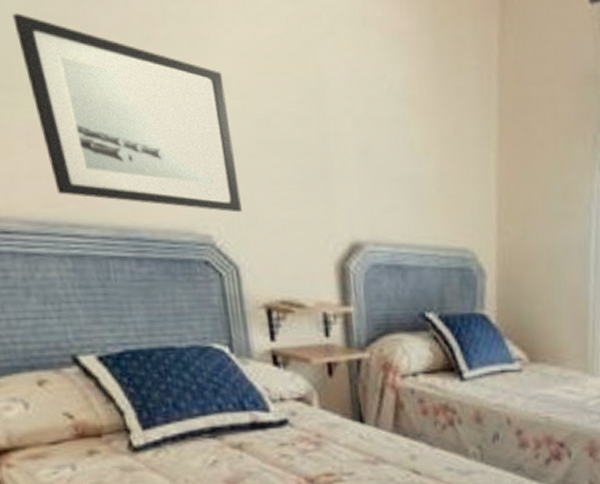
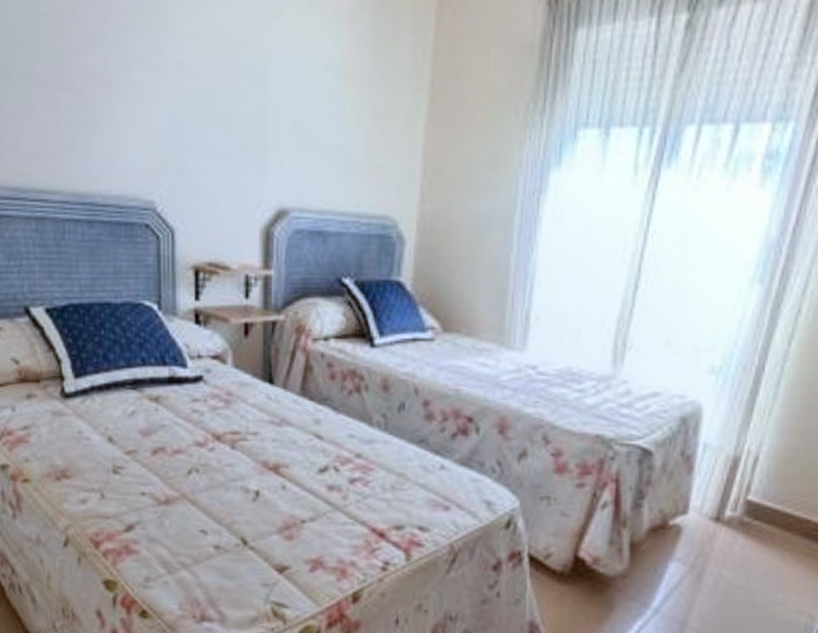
wall art: present [12,13,242,213] -> none [16,11,183,181]

